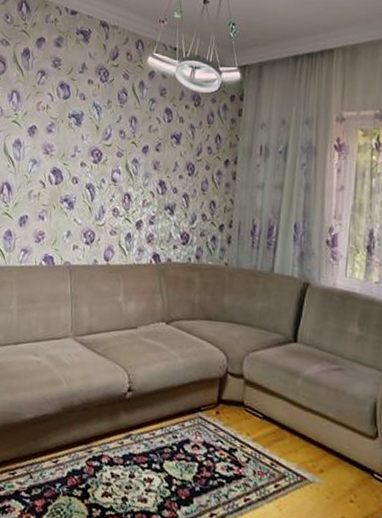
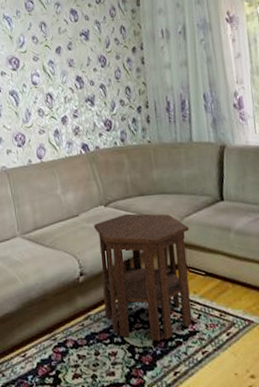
side table: none [148,335,253,477] -> present [94,213,192,341]

